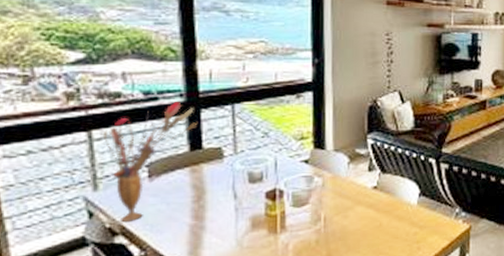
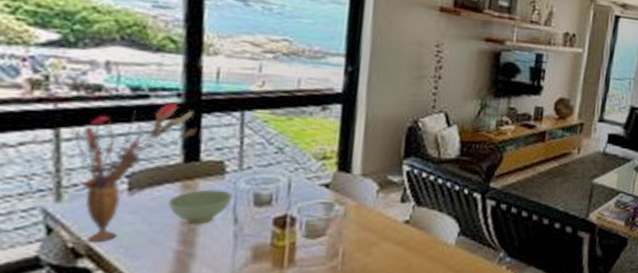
bowl: none [180,171,231,202] -> present [167,189,233,224]

